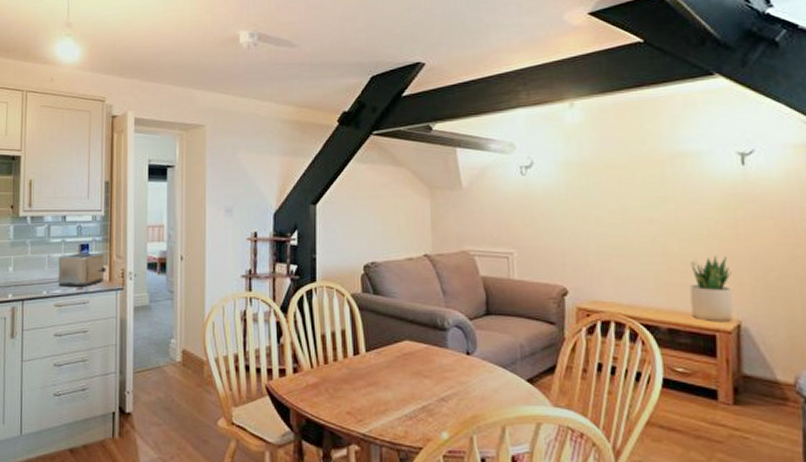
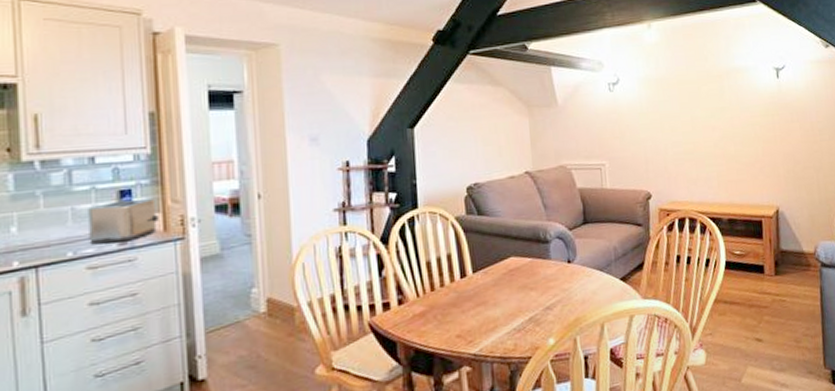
planter: present [689,256,733,323] -> none [742,154,773,210]

